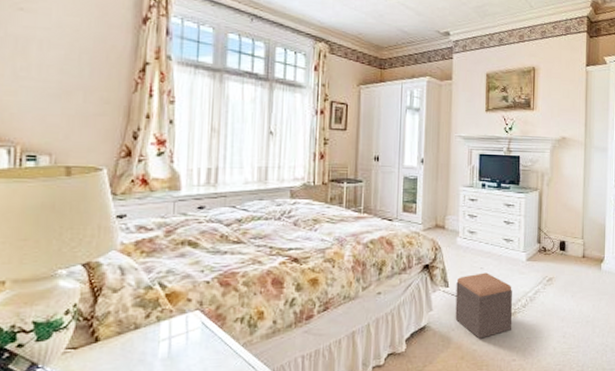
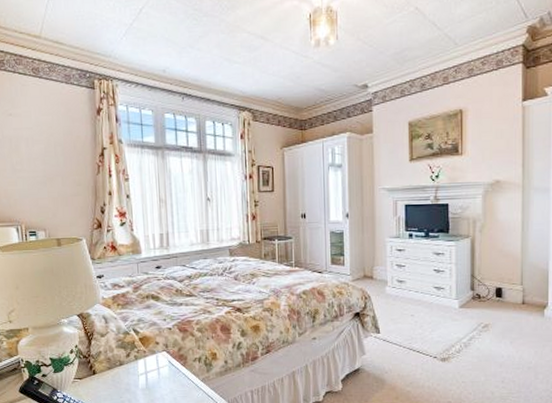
footstool: present [455,272,512,339] -> none [387,319,447,381]

